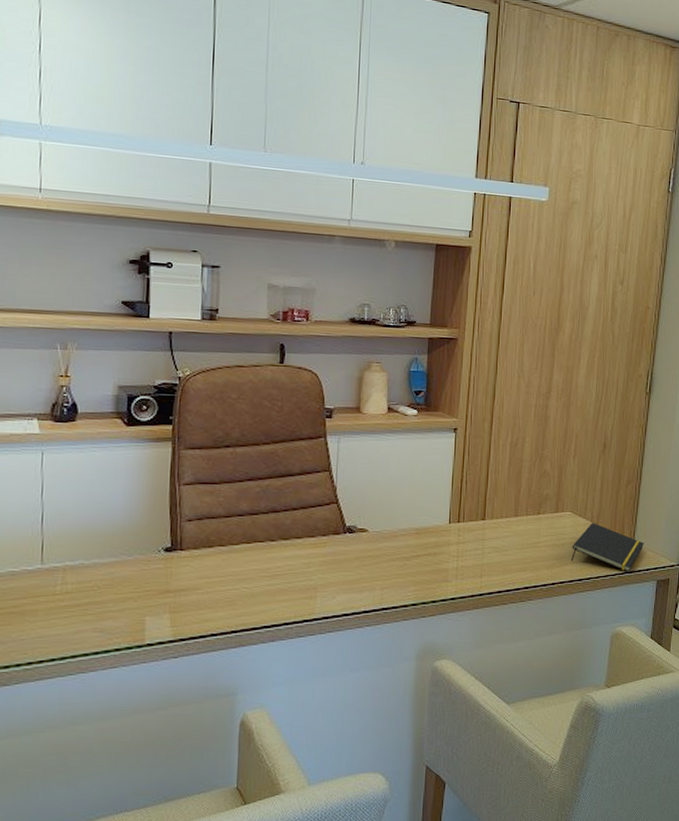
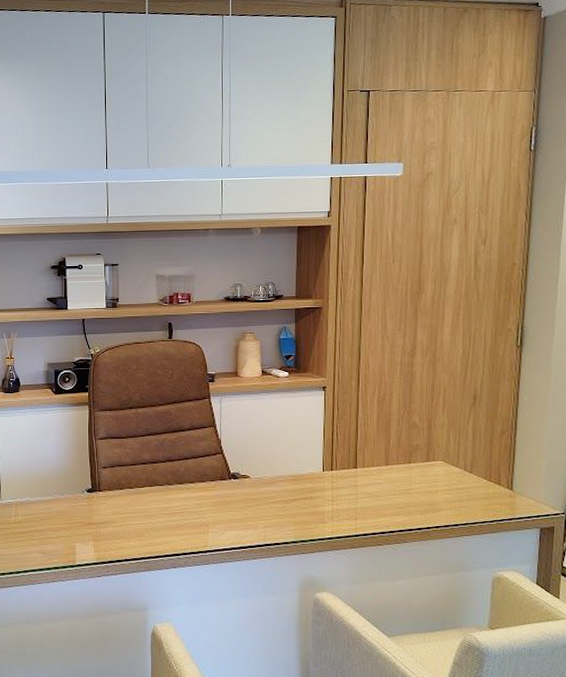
notepad: present [571,523,645,572] -> none [445,471,524,519]

